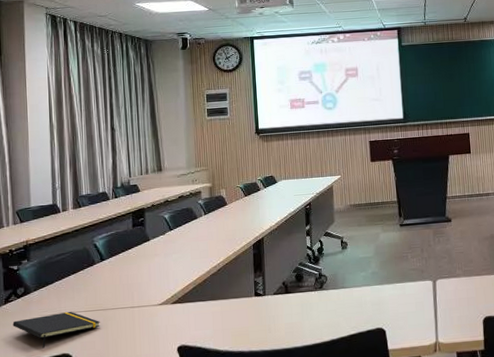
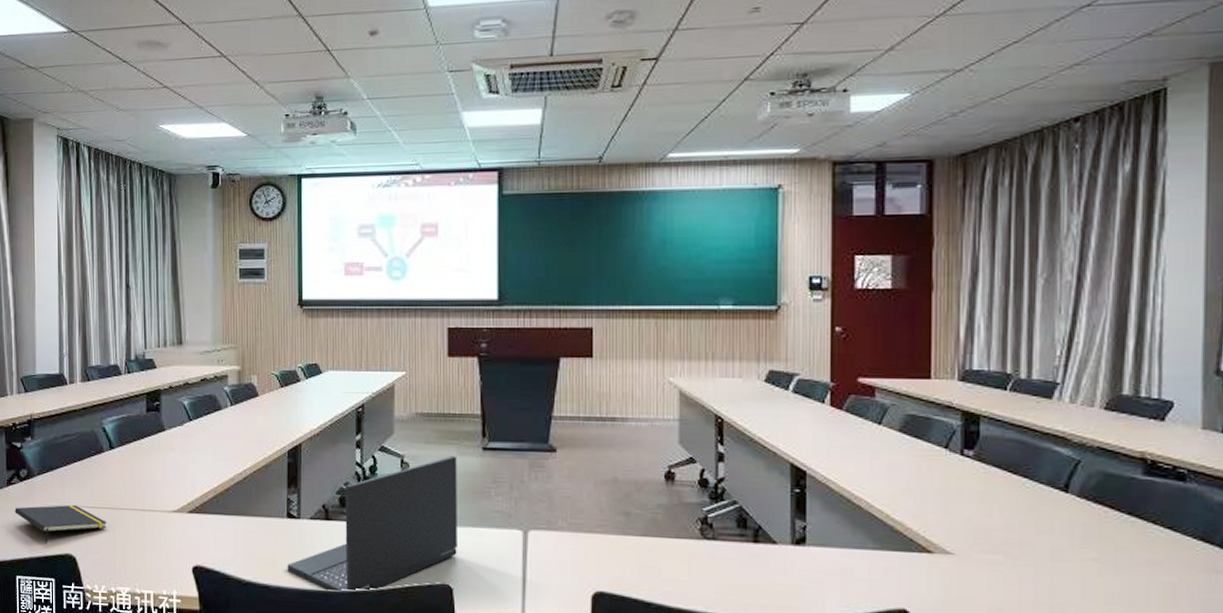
laptop: none [257,232,387,349] -> present [287,455,457,592]

